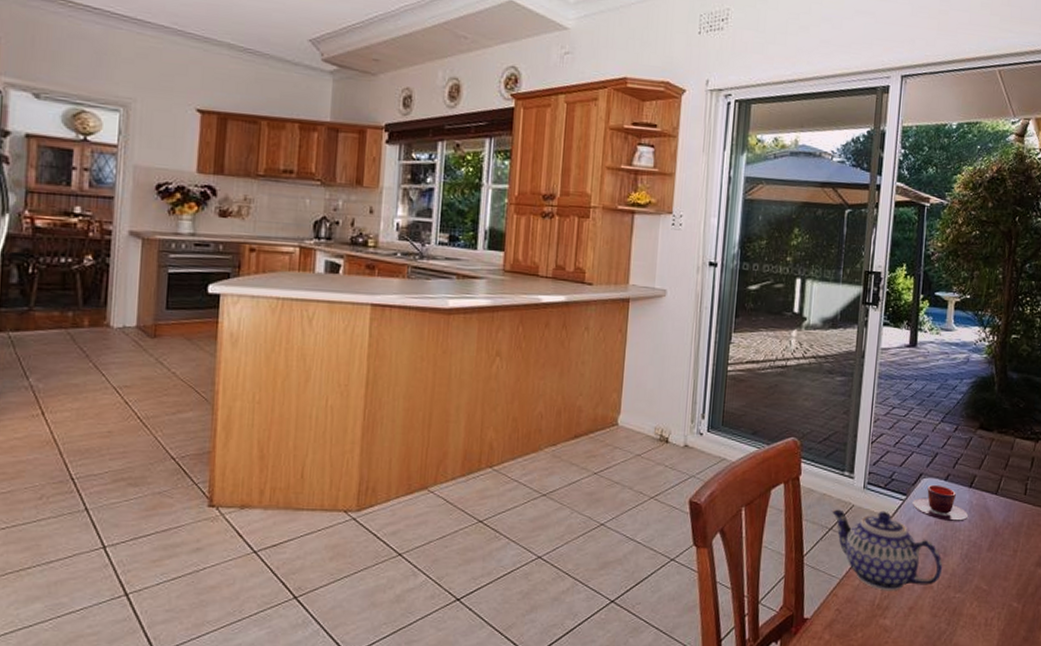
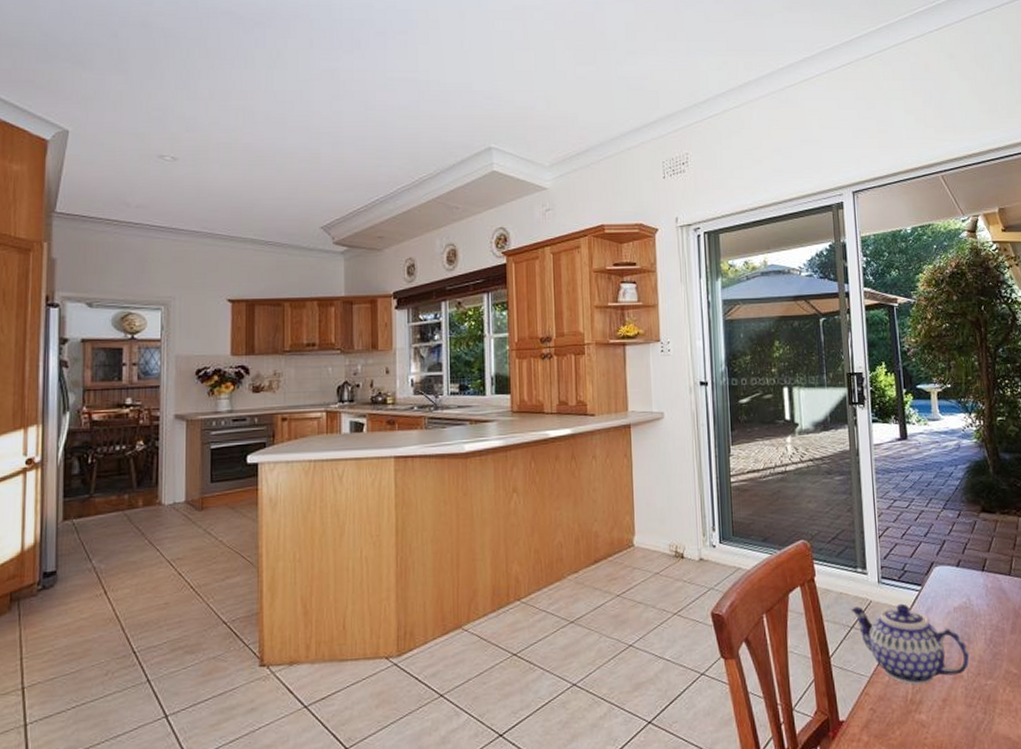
teacup: present [912,484,969,522] -> none [928,572,987,608]

